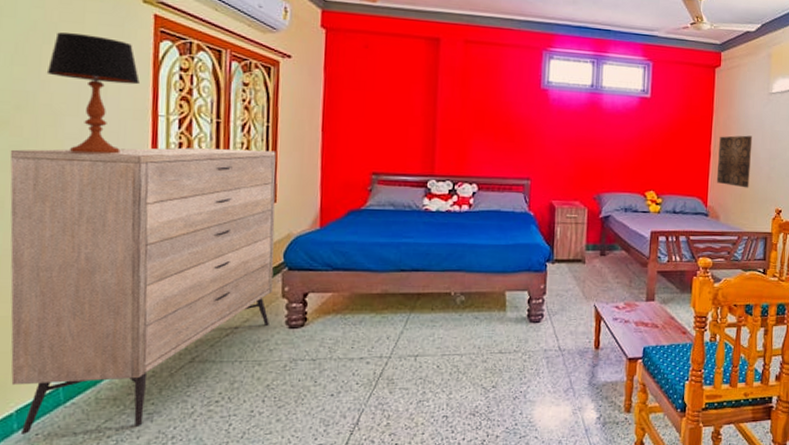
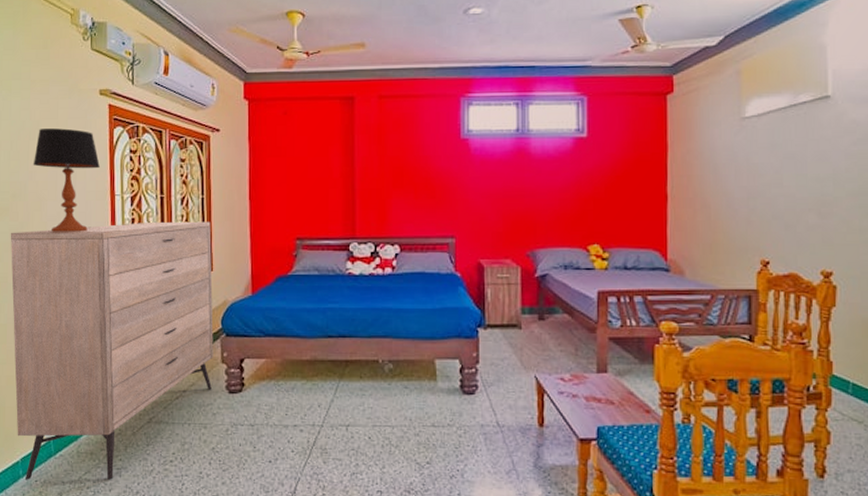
wall art: present [716,135,753,188] -> none [677,171,723,236]

